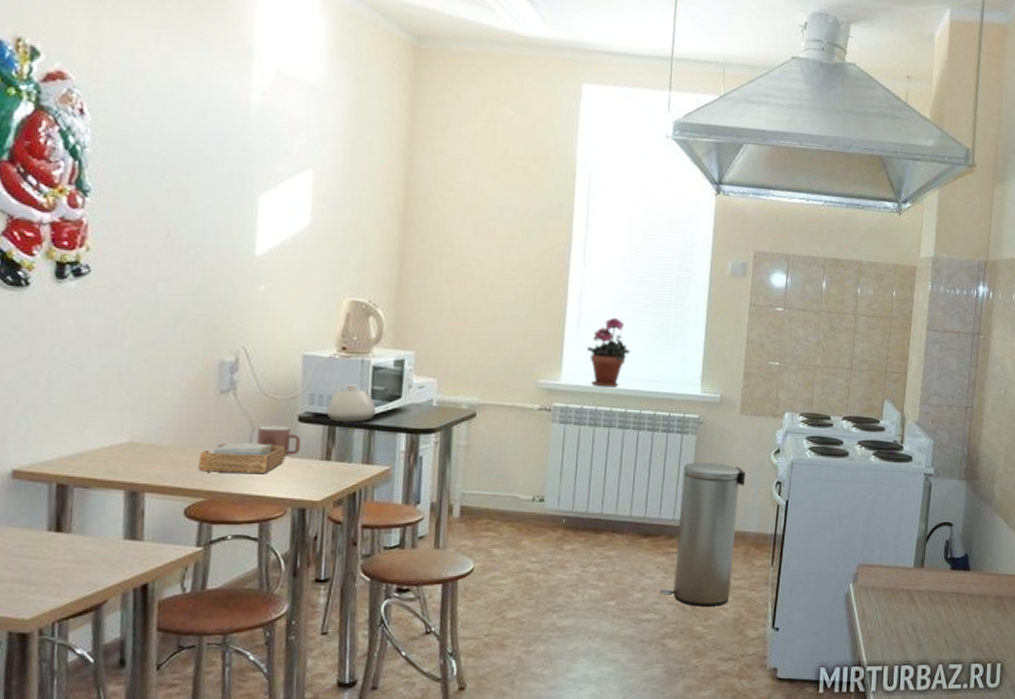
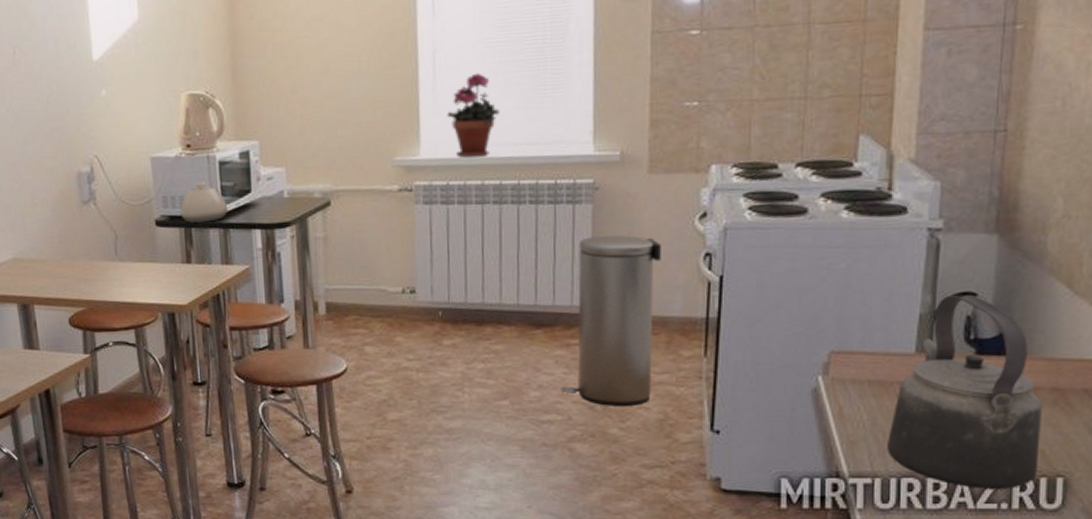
napkin holder: present [198,443,285,474] -> none [73,250,148,282]
mug: present [257,425,300,459] -> none [120,231,161,265]
kettle: none [893,524,989,673] -> present [887,294,1042,488]

